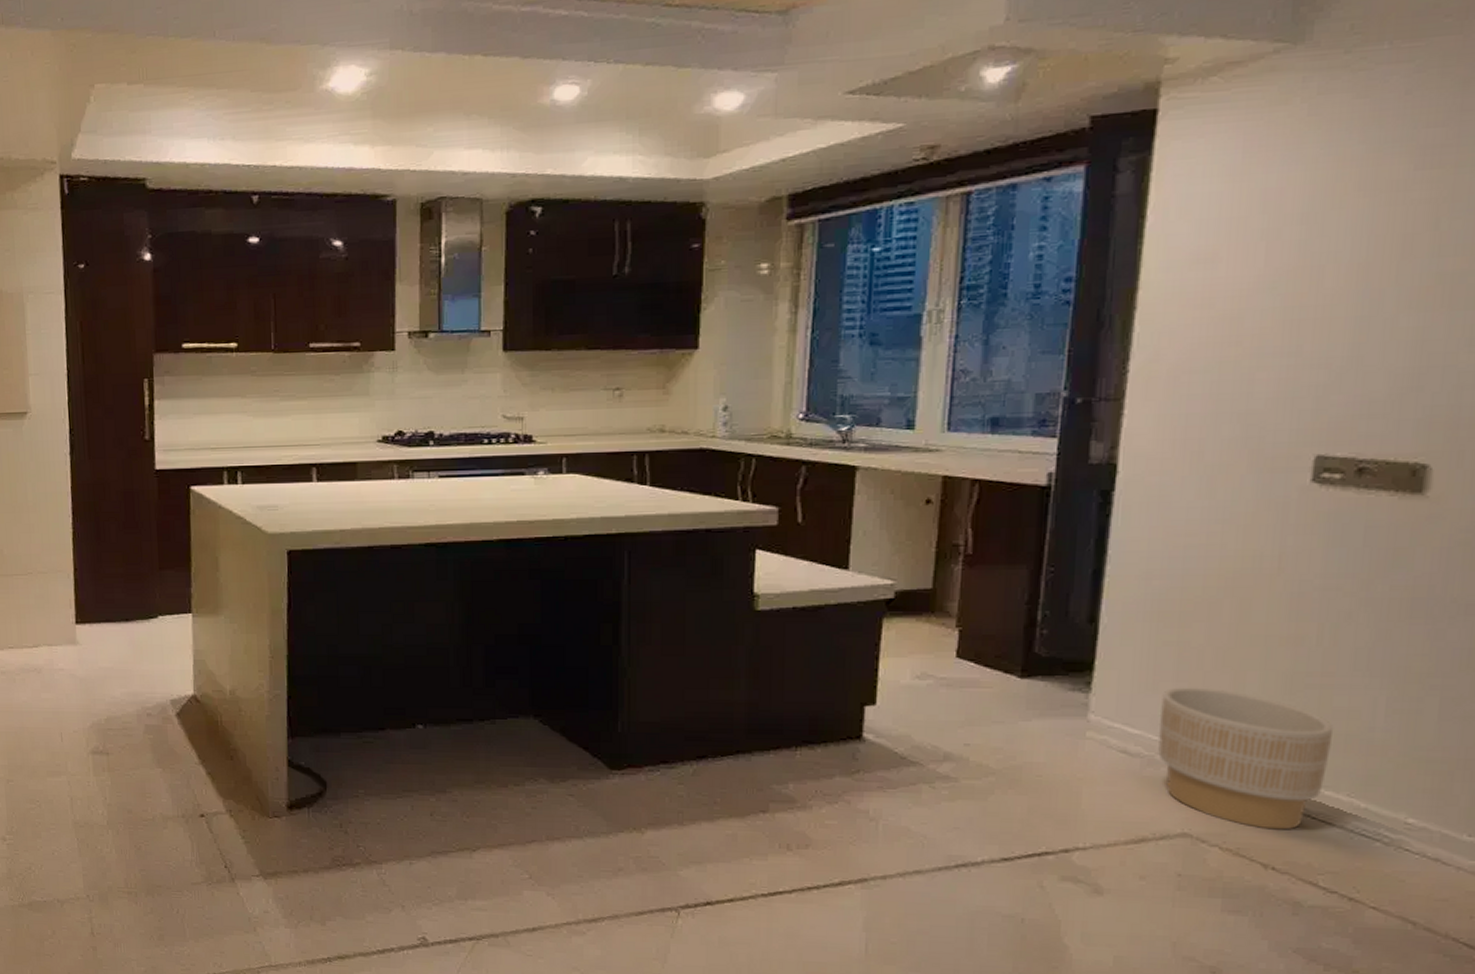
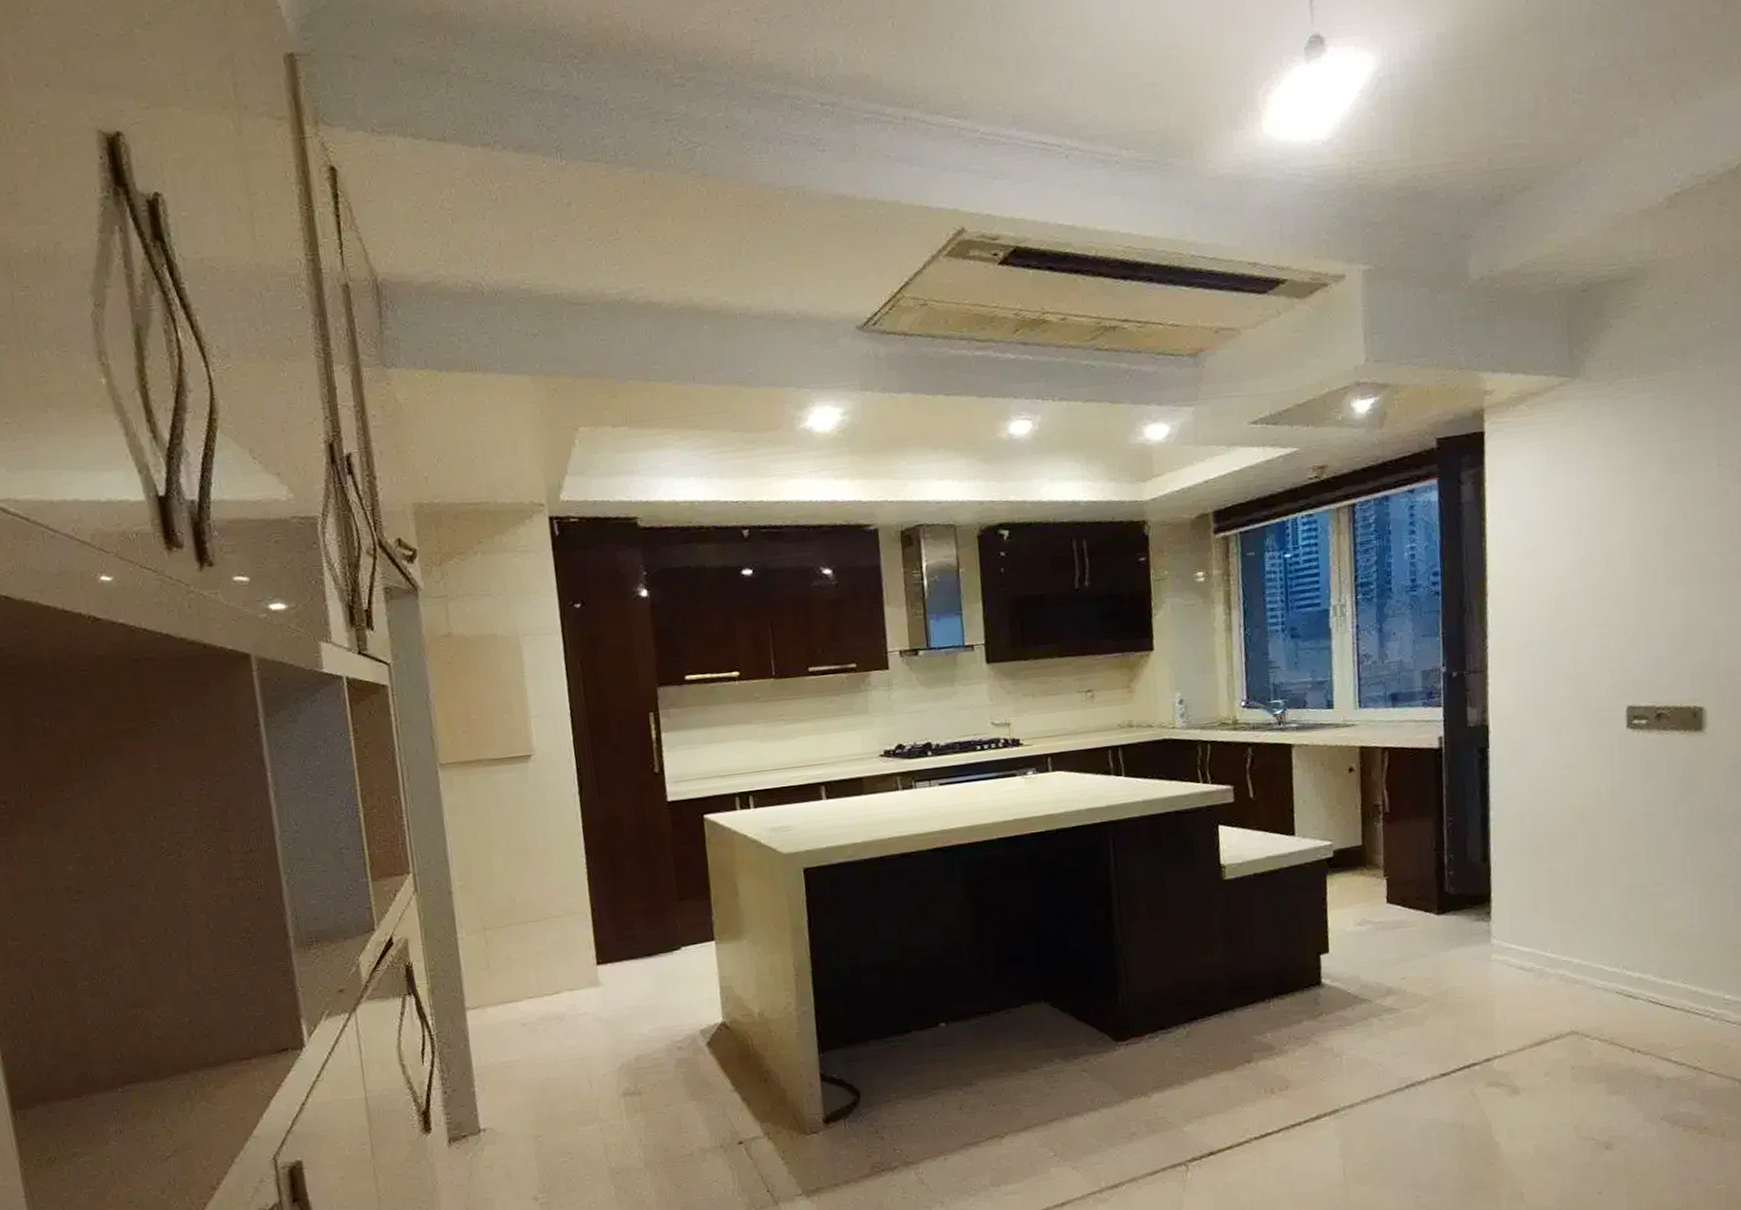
planter: present [1158,687,1334,830] -> none [1543,906,1667,1019]

